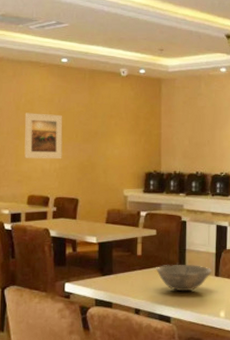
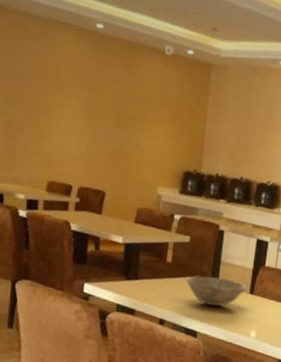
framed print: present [24,113,63,159] -> none [46,83,94,144]

